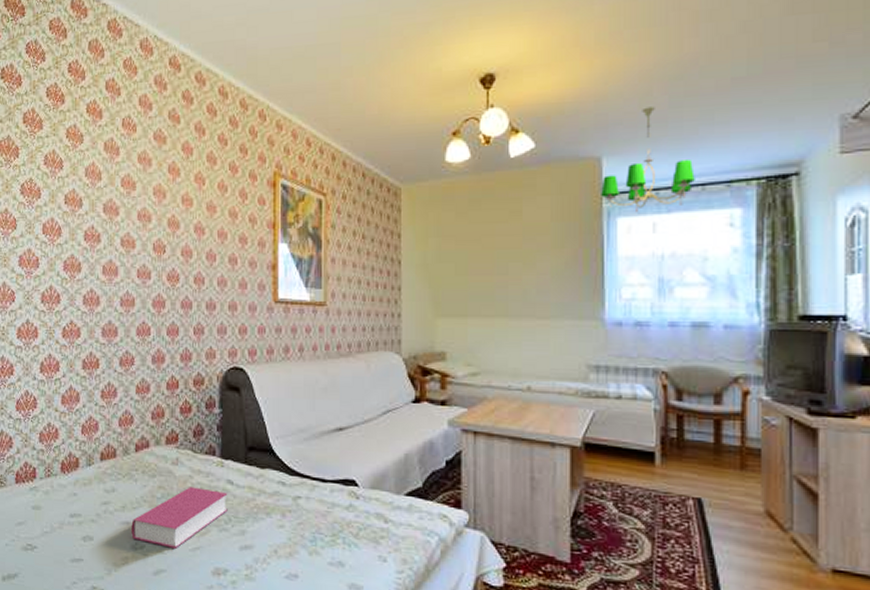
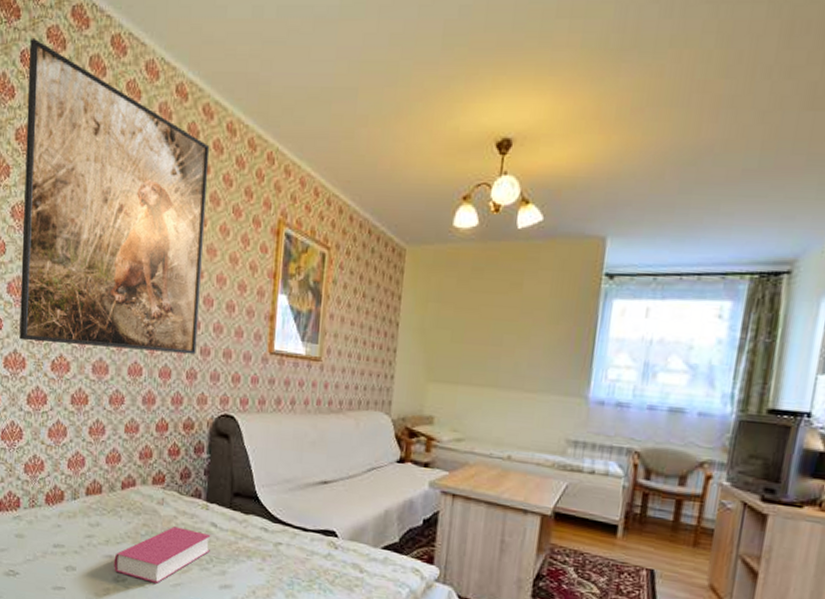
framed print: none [31,31,204,310] -> present [19,39,210,355]
chandelier: present [601,106,695,212] -> none [600,190,694,295]

